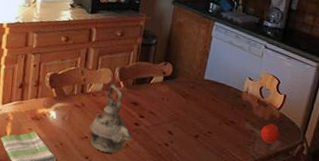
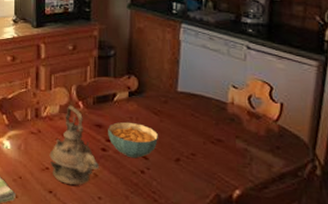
cereal bowl: none [142,101,183,133] -> present [108,121,158,159]
fruit: present [260,122,280,144] -> none [257,137,282,164]

